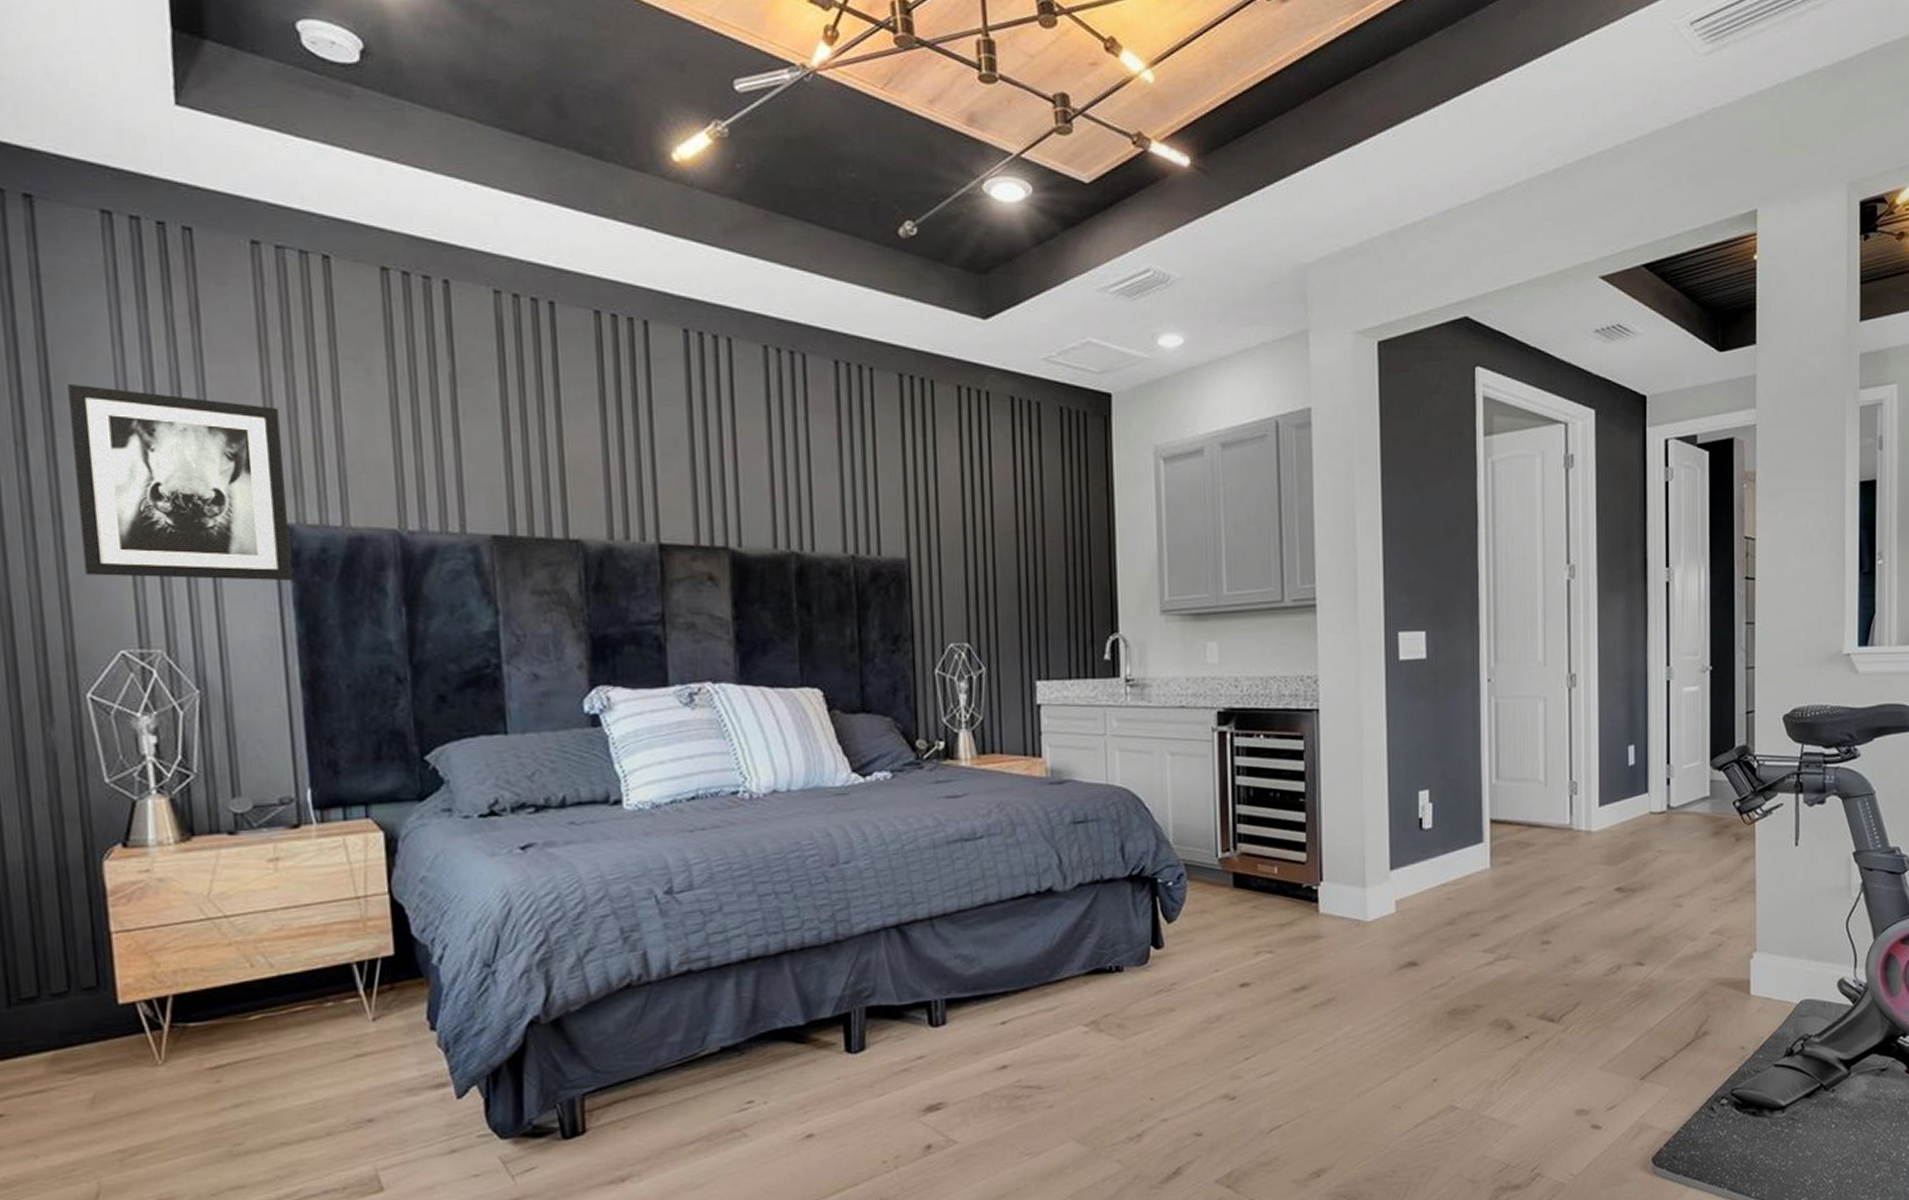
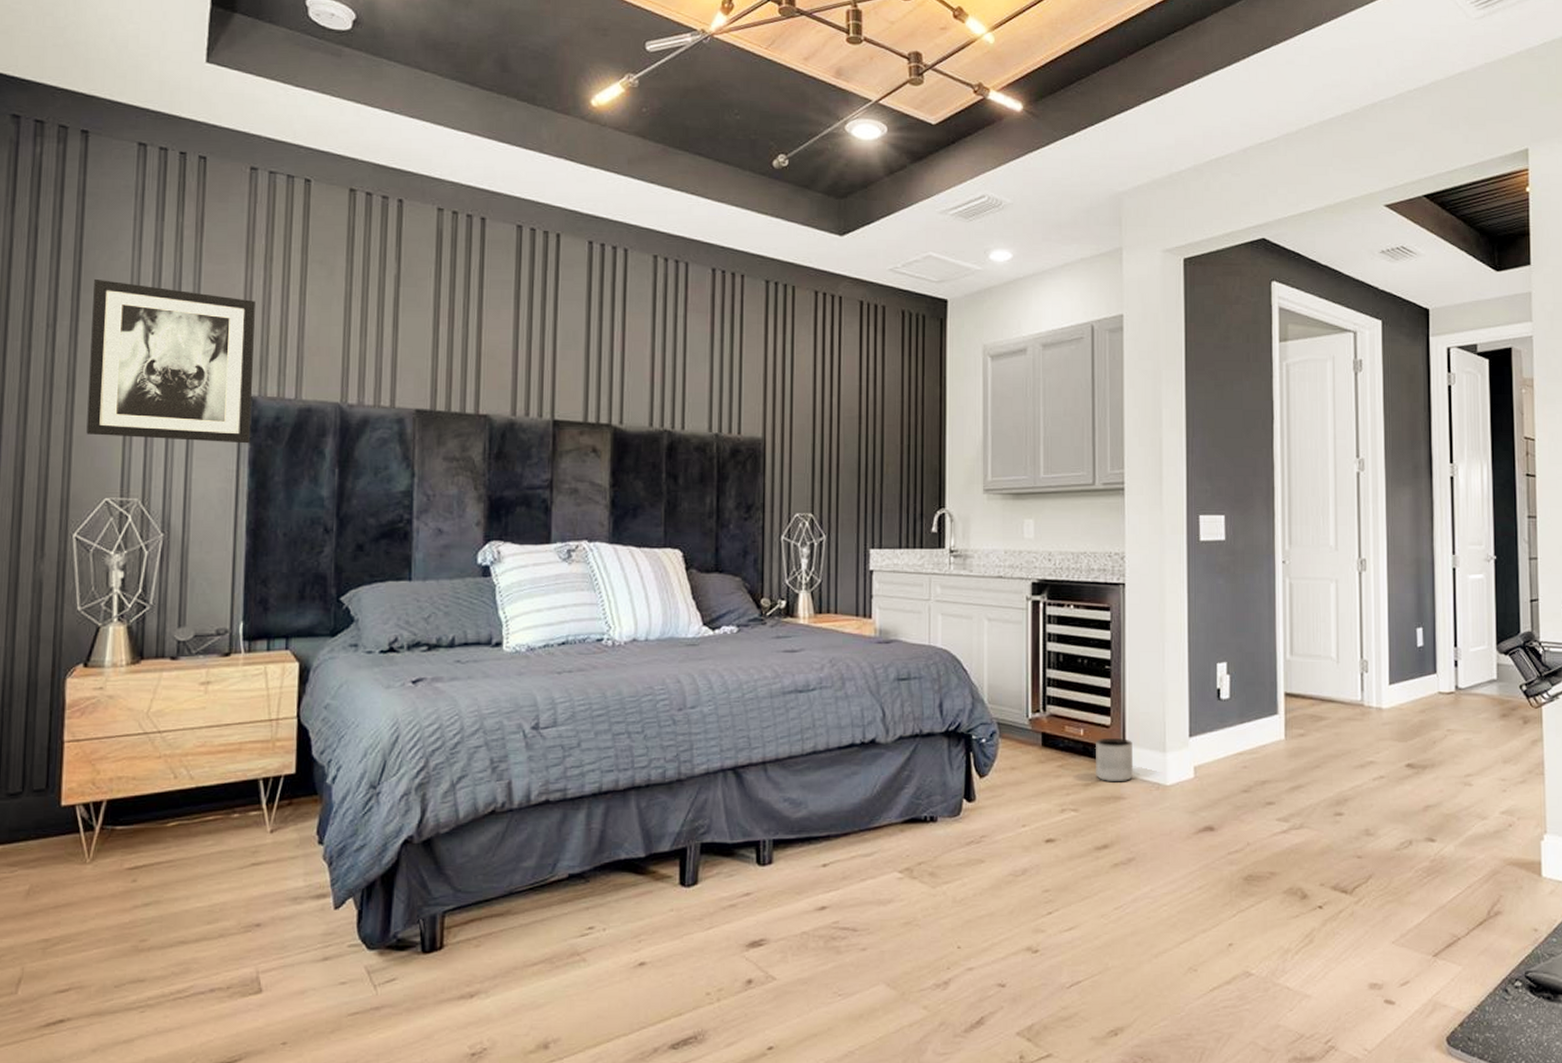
planter: none [1290,874,1332,922] -> present [1095,737,1134,783]

